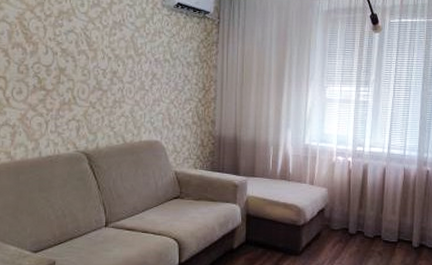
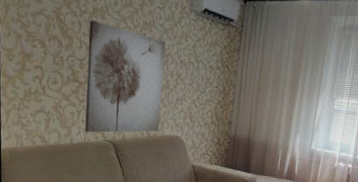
wall art: none [54,24,138,144] -> present [85,20,166,133]

